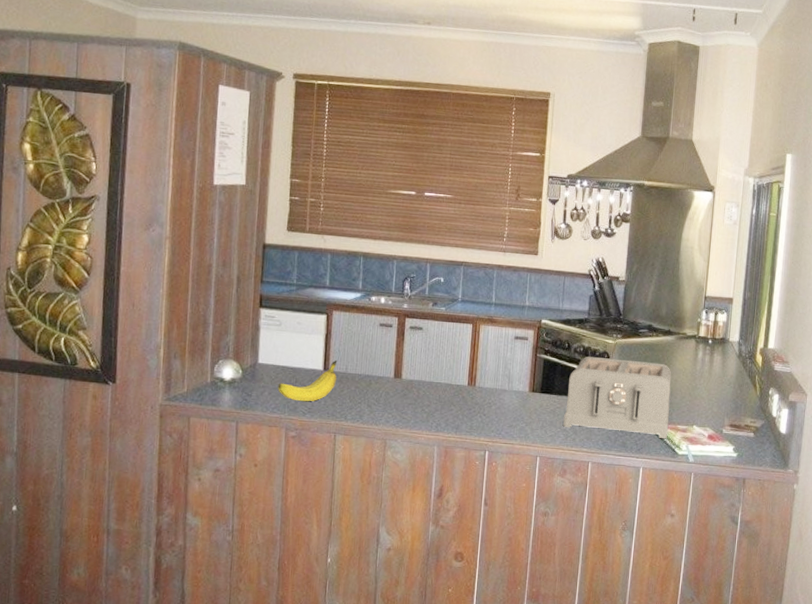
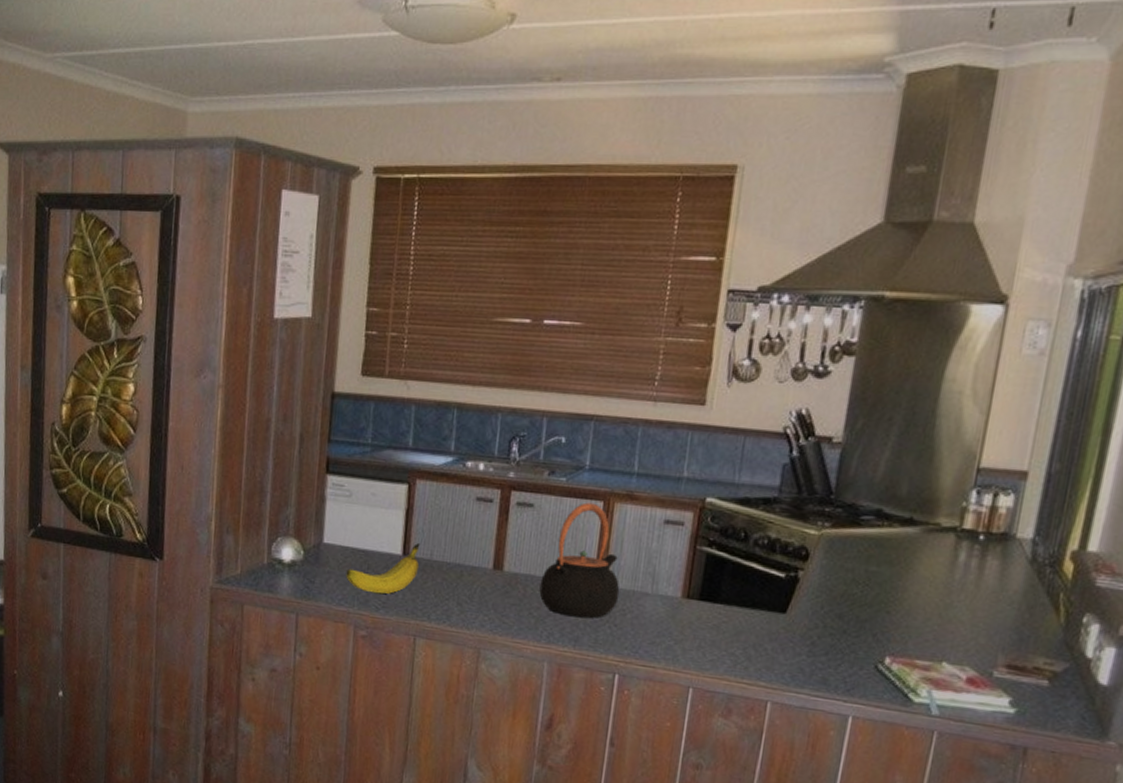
teapot: none [429,325,487,411] -> present [539,502,620,618]
toaster: present [563,356,672,438] -> none [731,551,911,677]

